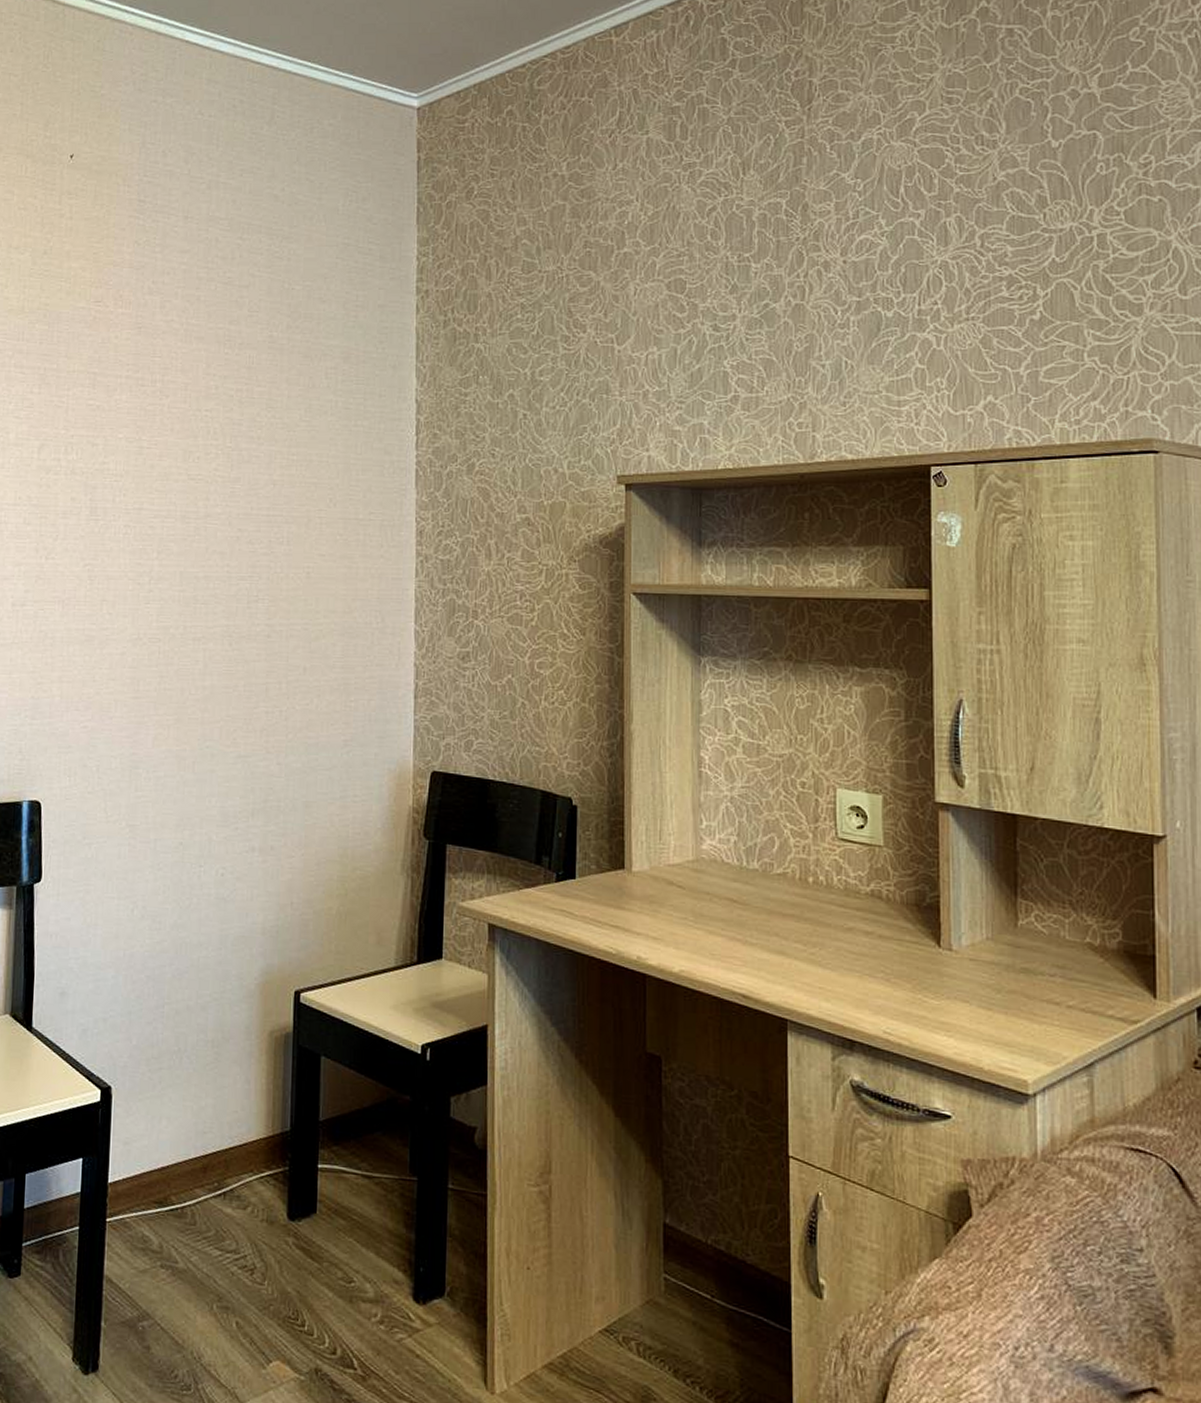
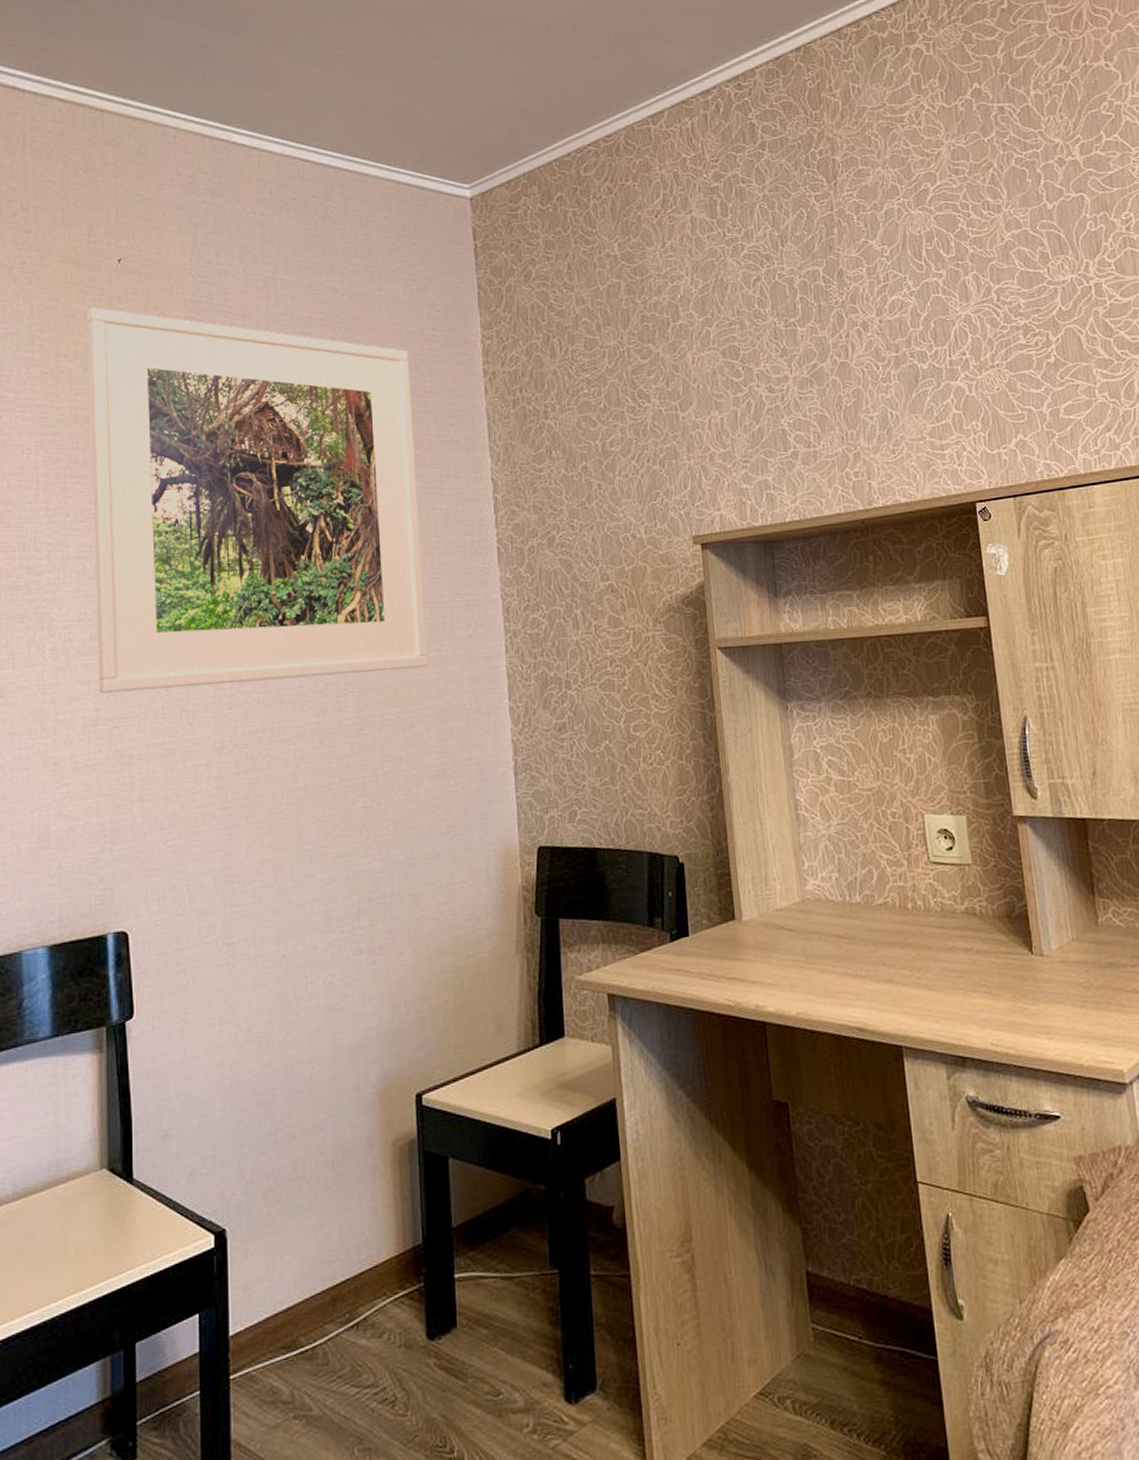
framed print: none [28,202,343,582] -> present [87,307,428,694]

